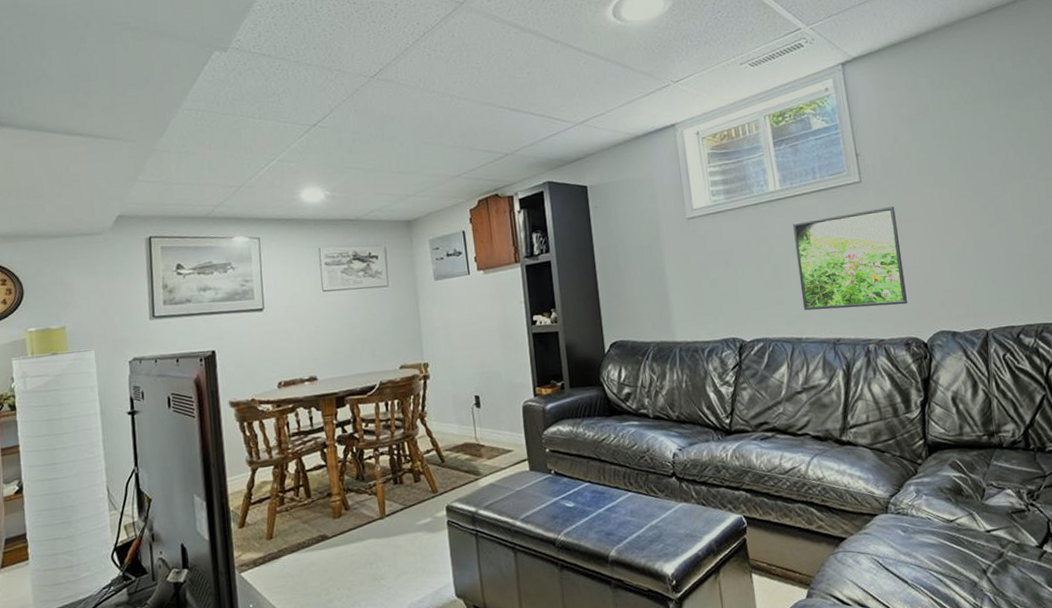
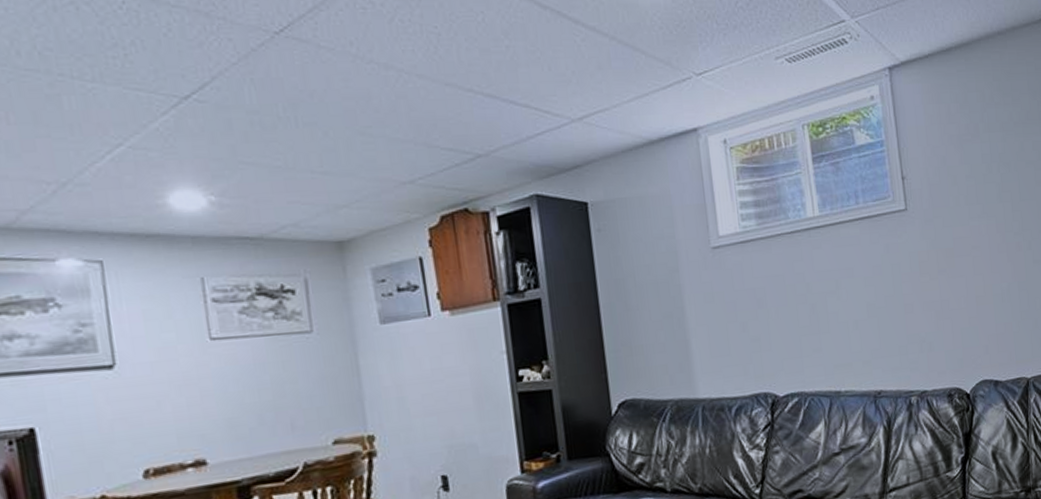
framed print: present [793,206,908,311] -> none [833,239,951,359]

